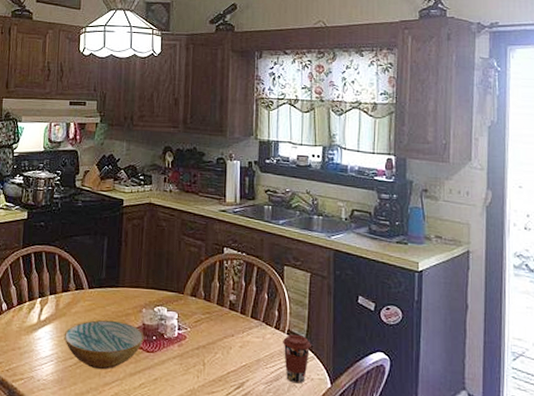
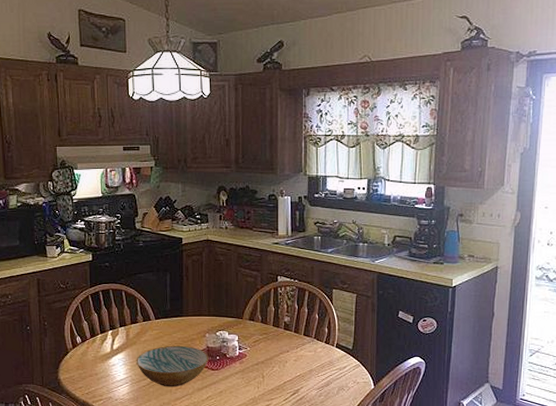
coffee cup: present [283,334,311,384] -> none [332,347,357,387]

